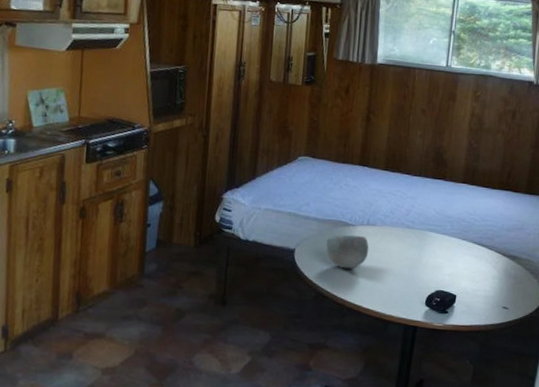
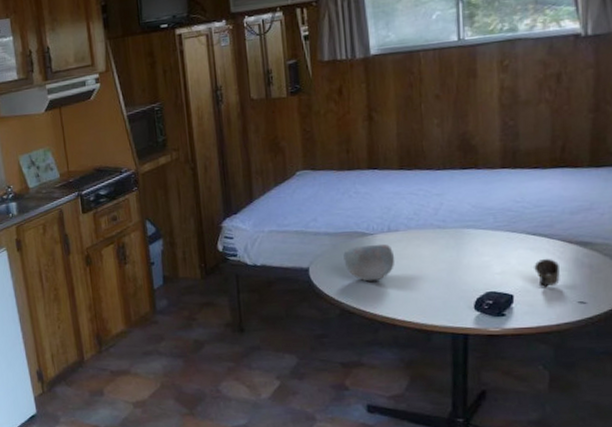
mug: none [475,266,493,292] -> present [534,258,560,288]

